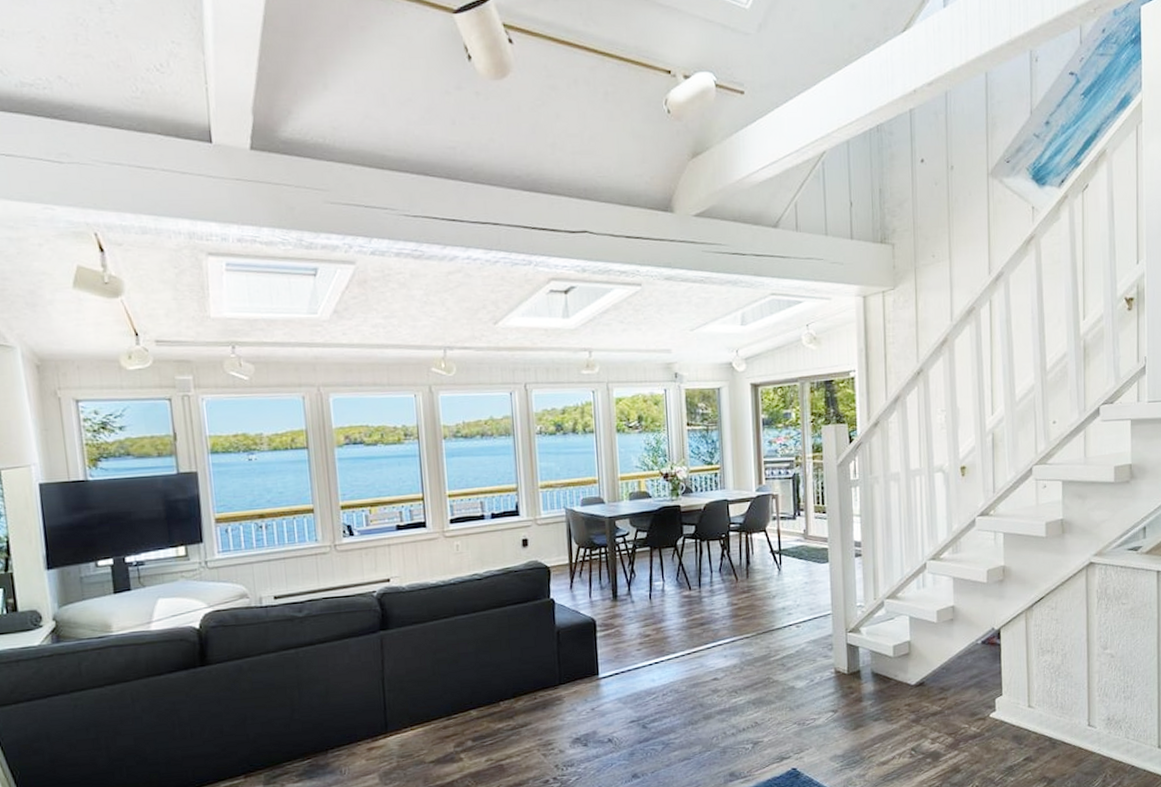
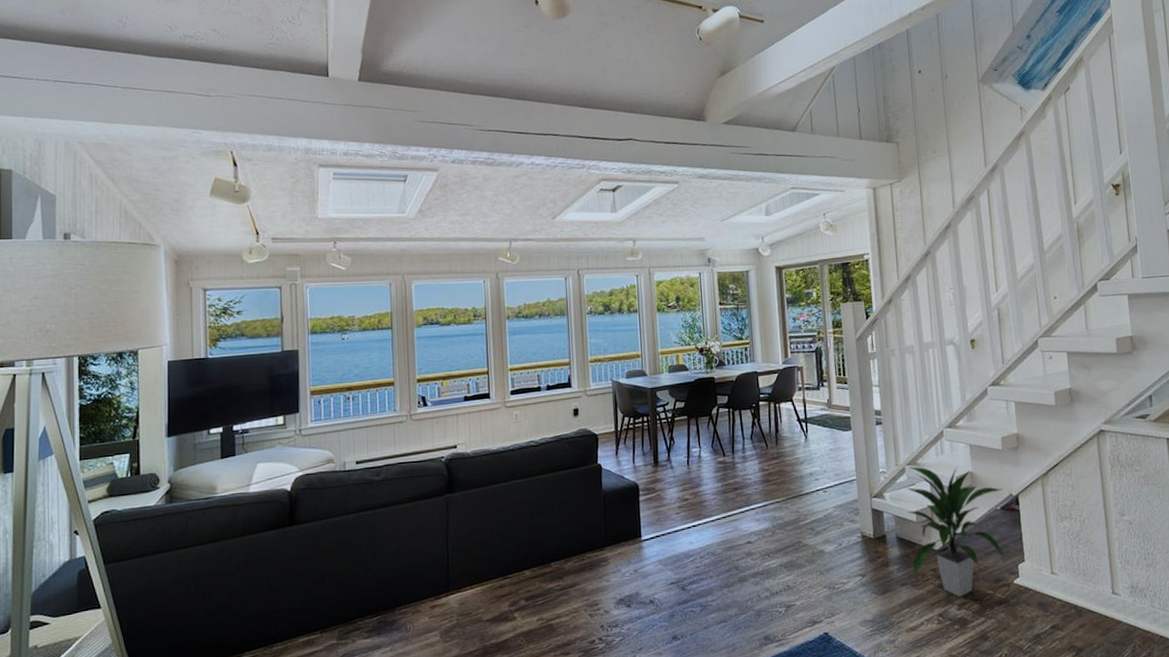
indoor plant: none [884,599,986,732] -> present [906,466,1006,597]

